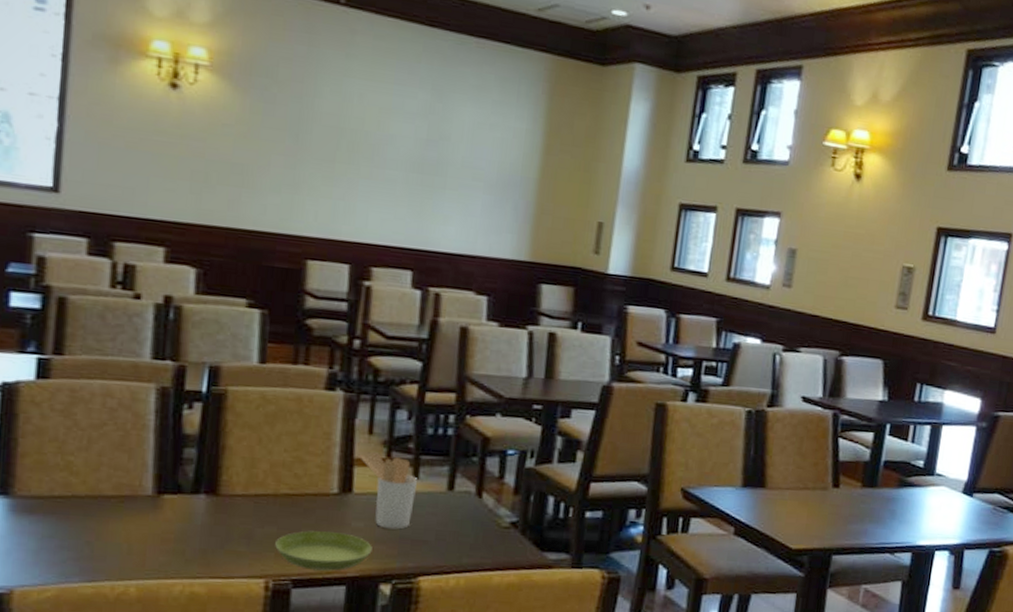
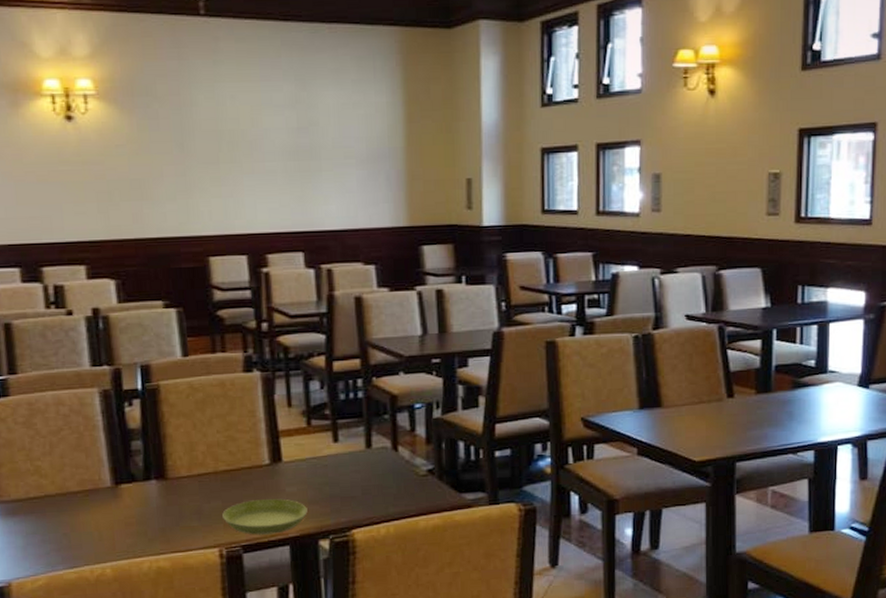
utensil holder: present [359,451,418,530] -> none [283,421,339,490]

